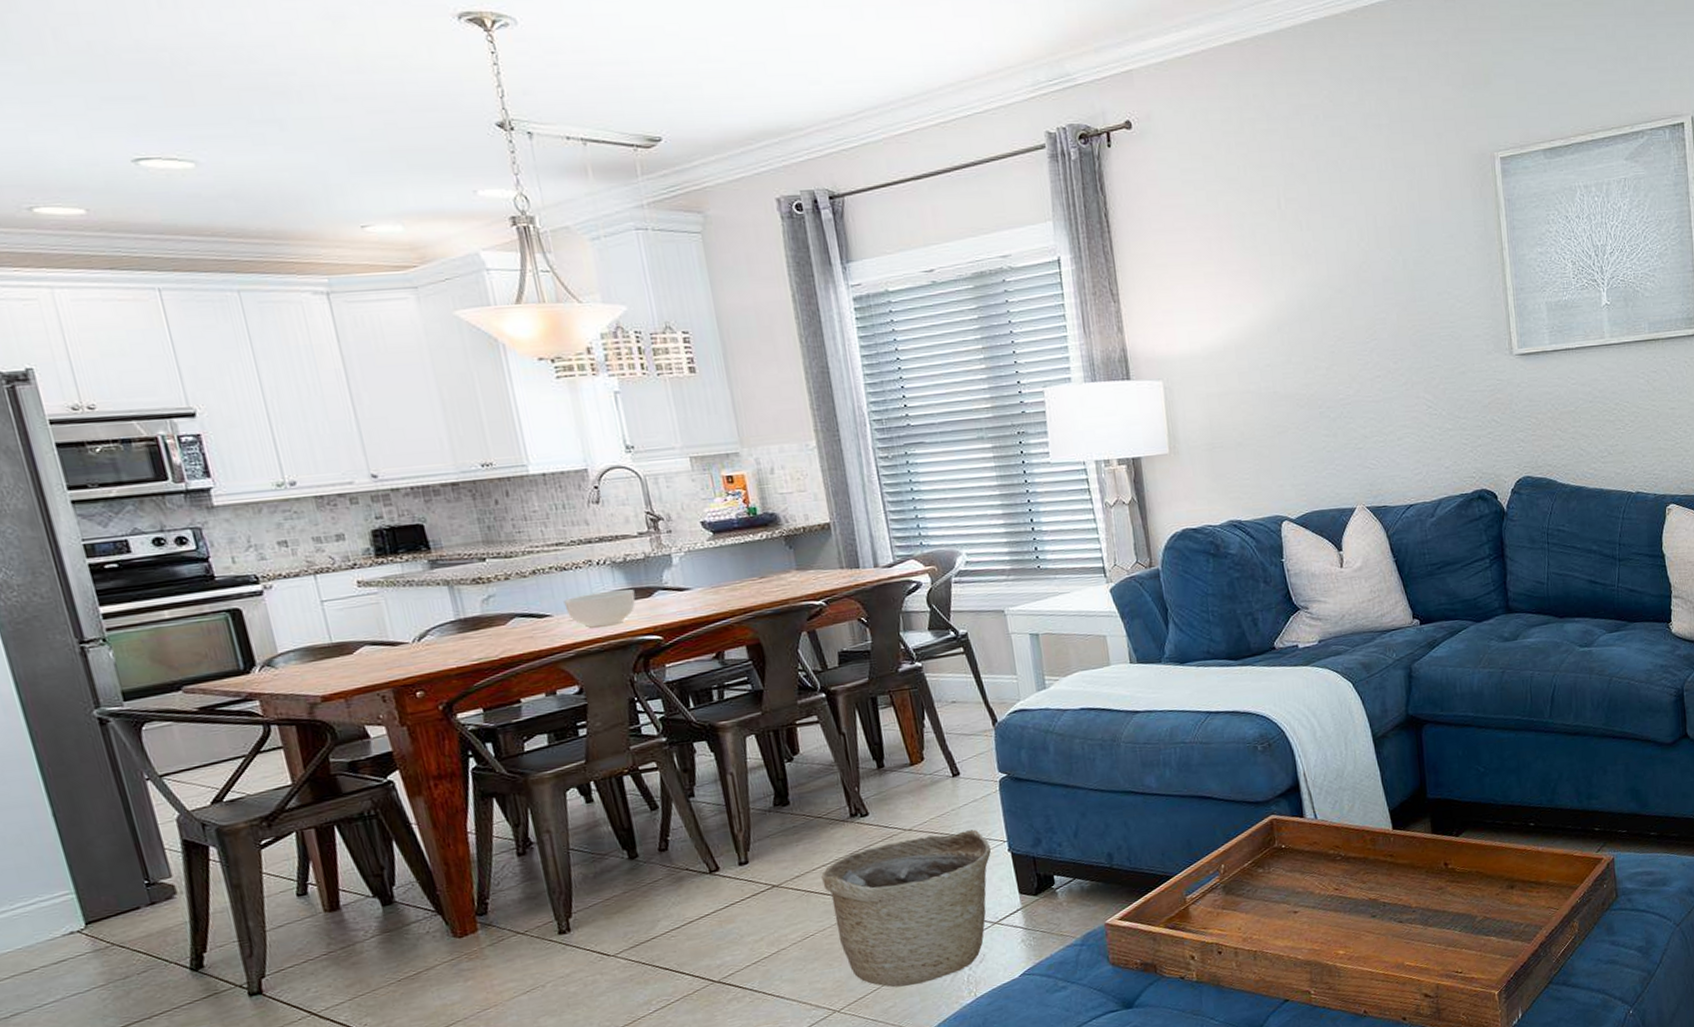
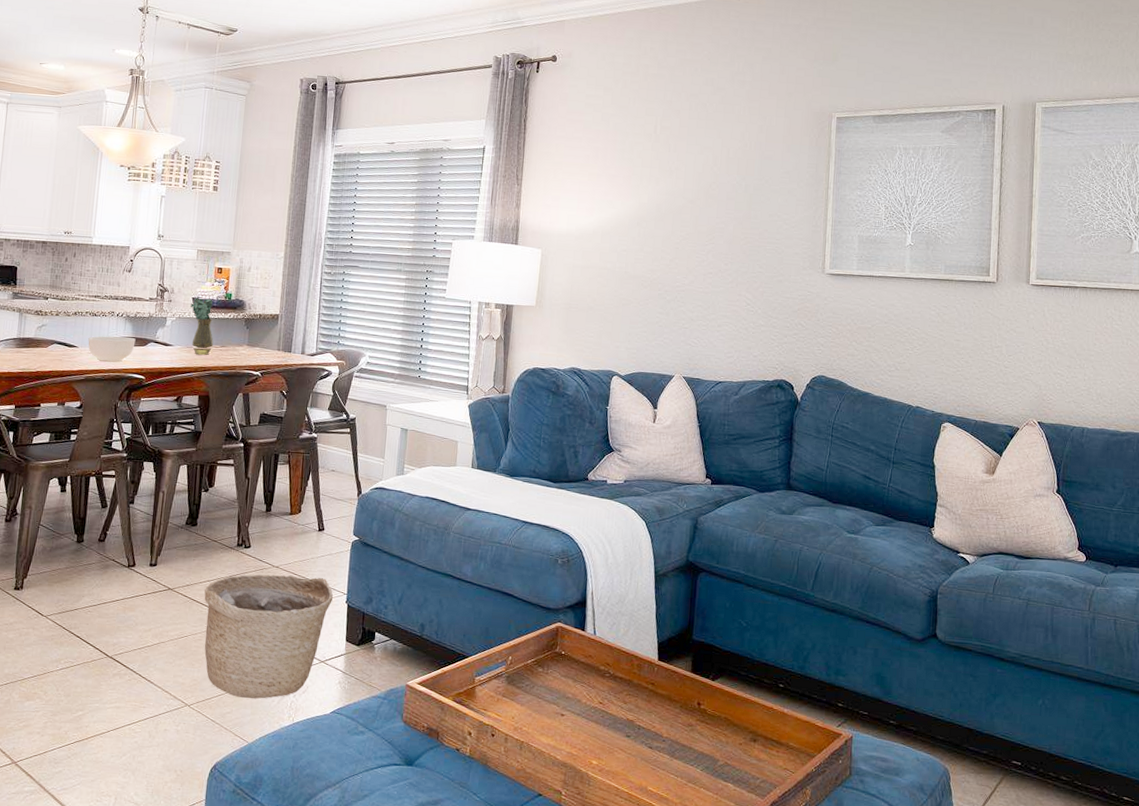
vase: none [701,516,749,595] -> present [191,294,214,356]

